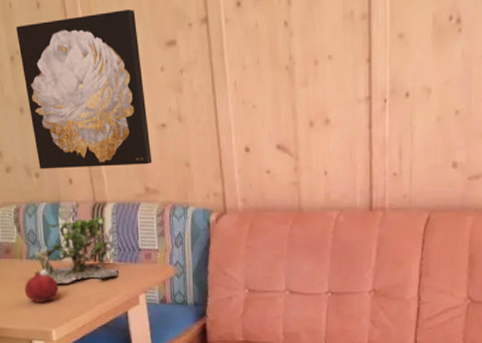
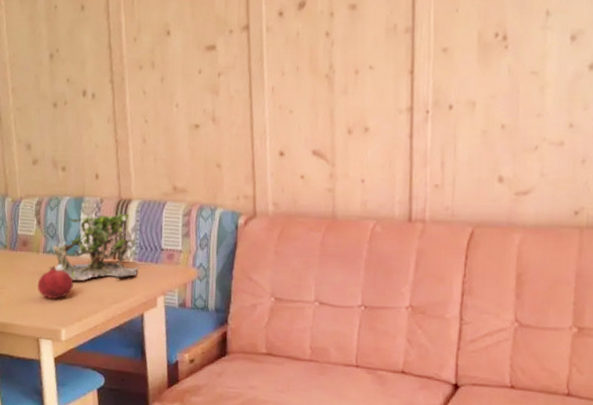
wall art: present [16,9,152,169] -> none [58,14,183,164]

